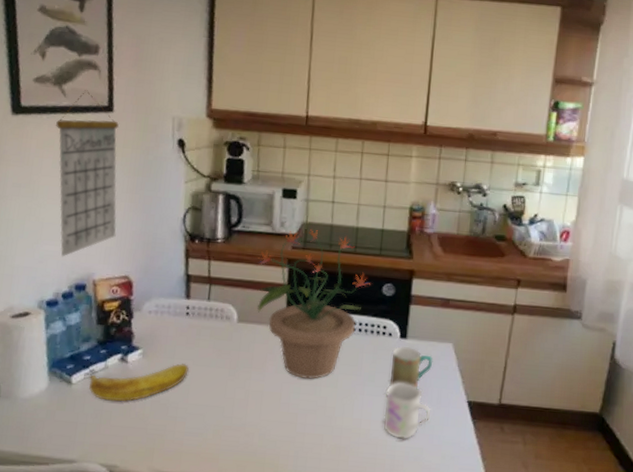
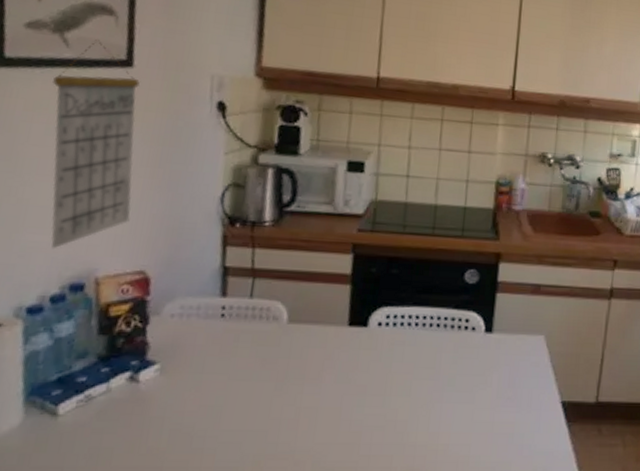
banana: present [89,364,189,402] -> none [83,379,222,435]
potted plant: present [256,230,370,379] -> none [312,208,451,388]
mug: present [383,382,432,440] -> none [464,385,522,454]
mug: present [389,346,433,389] -> none [472,341,523,391]

